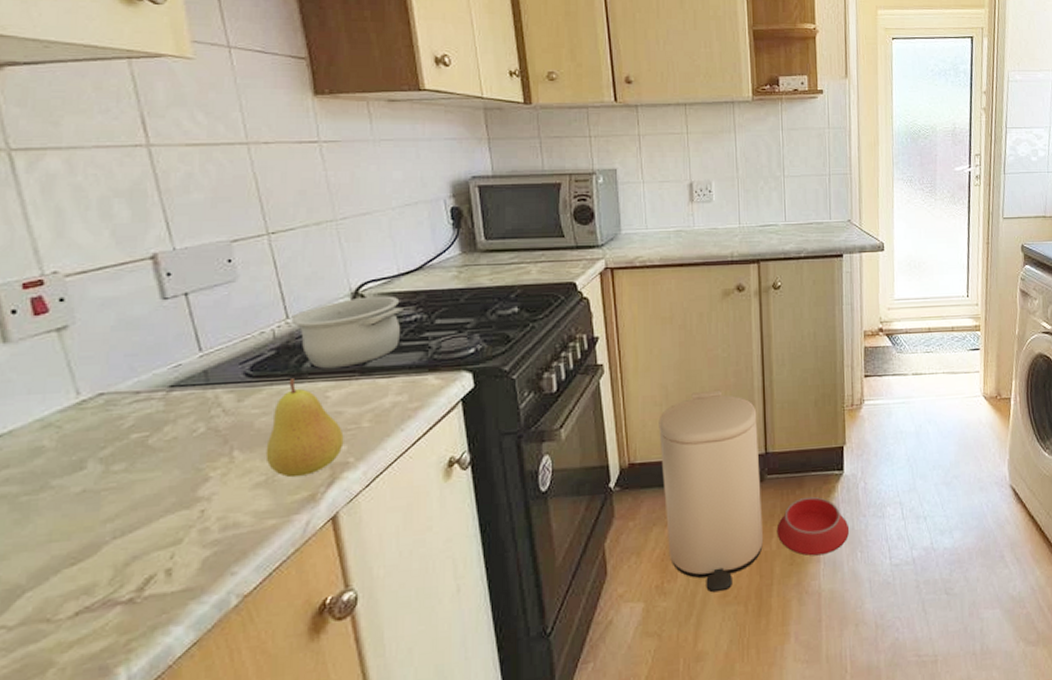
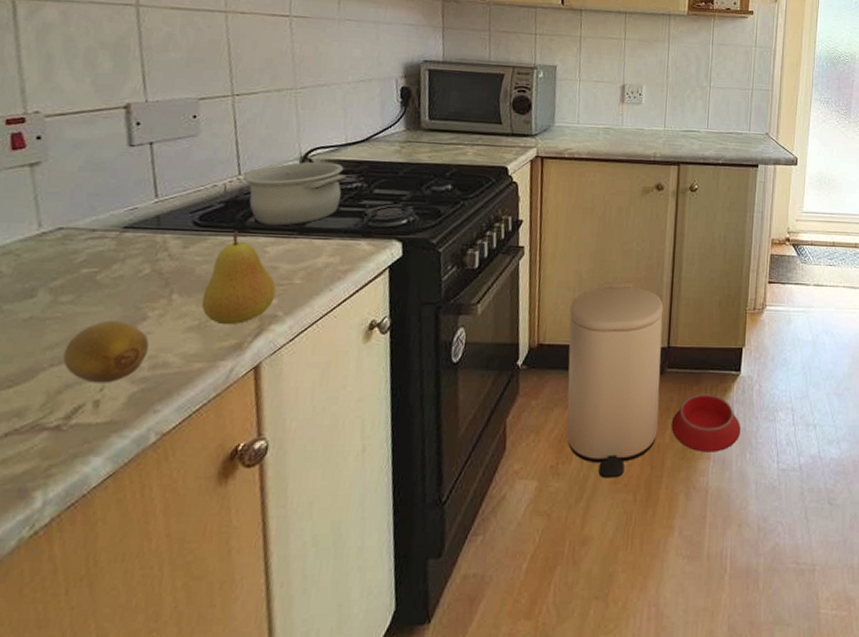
fruit: none [125,484,215,552] -> present [63,321,149,383]

